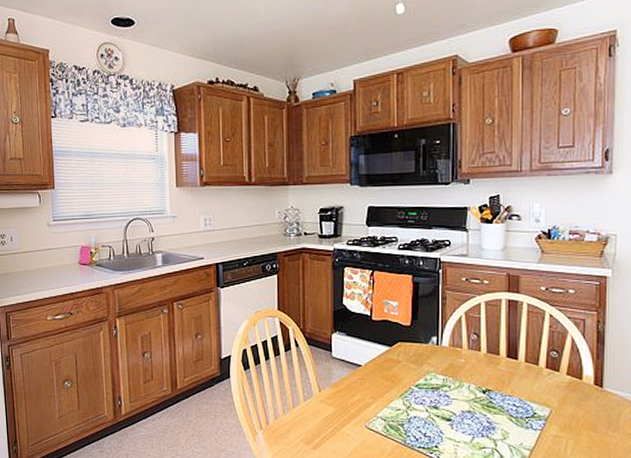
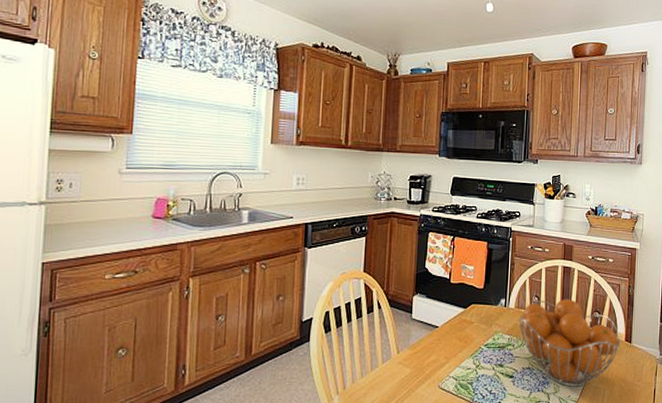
fruit basket: none [454,336,588,434] -> present [518,299,621,387]

